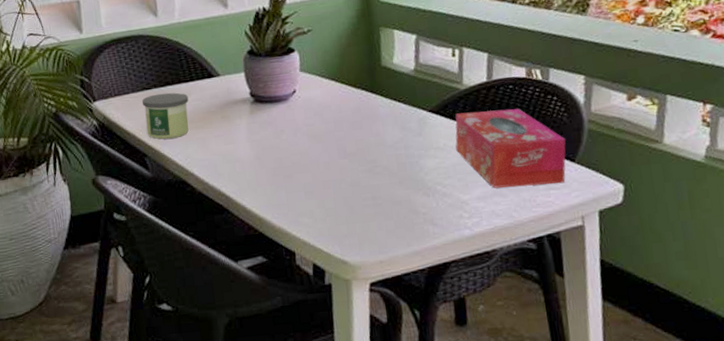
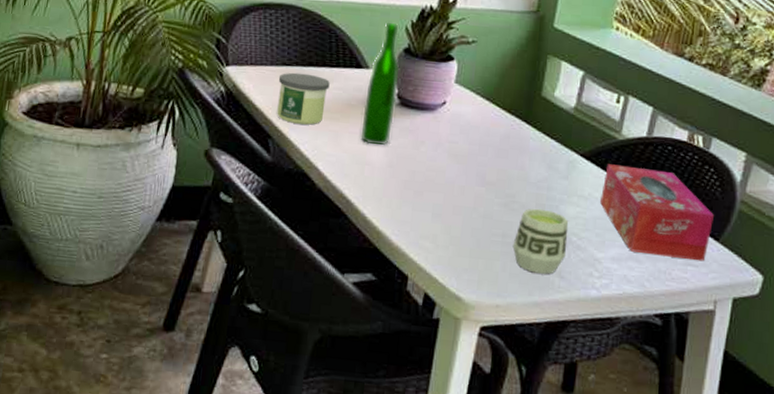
wine bottle: none [221,30,252,143] -> present [360,23,400,146]
cup: none [383,167,435,226] -> present [512,208,569,274]

